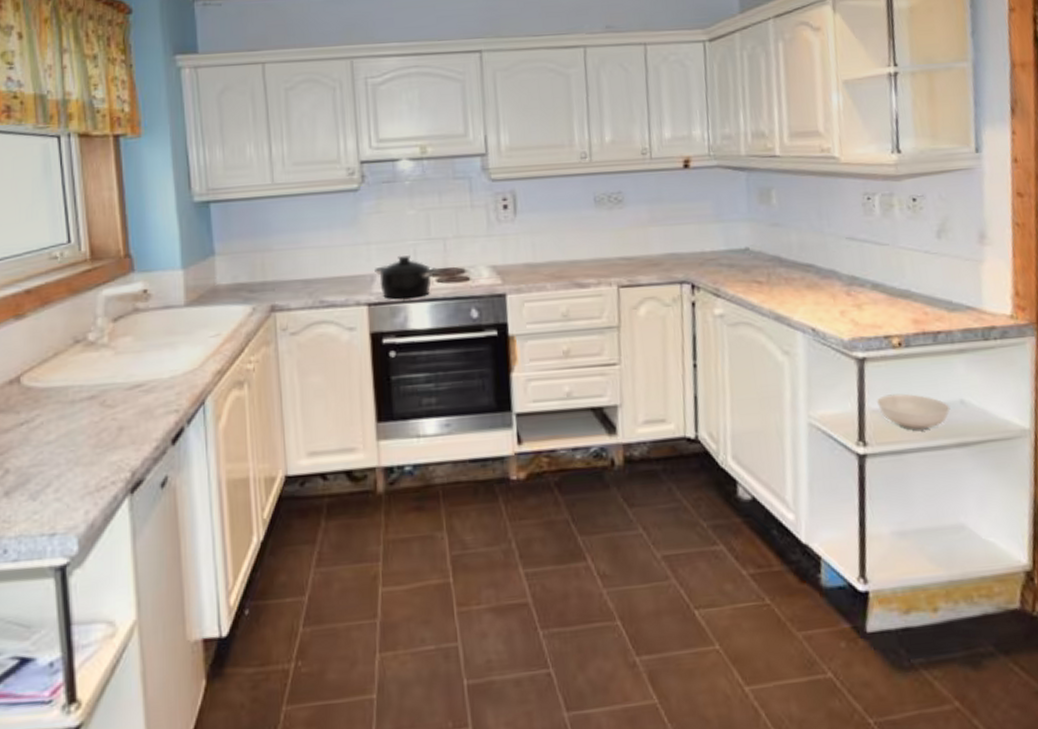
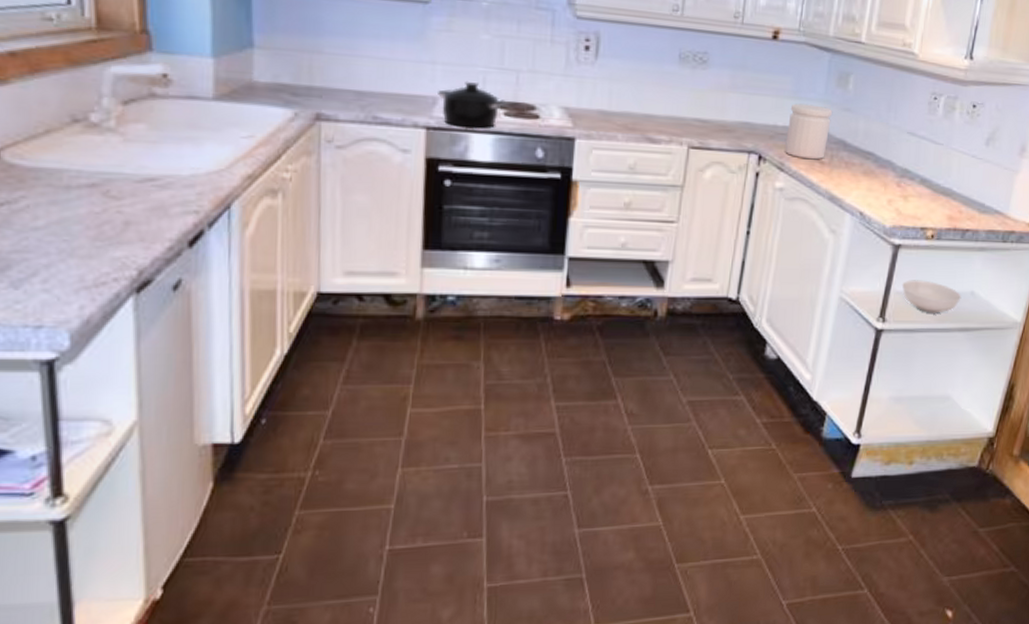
jar: none [715,225,762,282] -> present [784,103,833,160]

